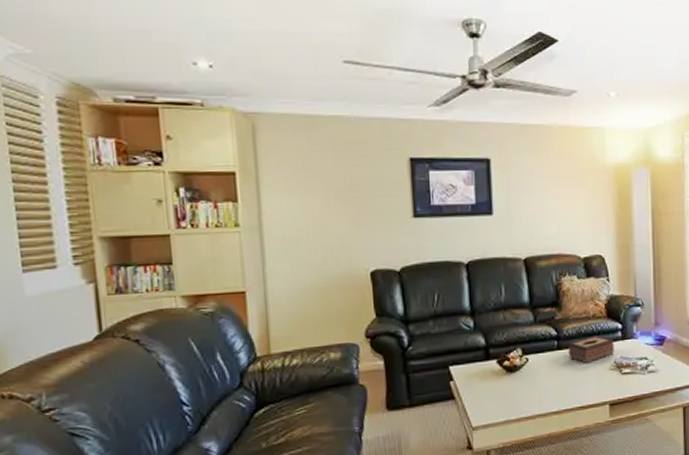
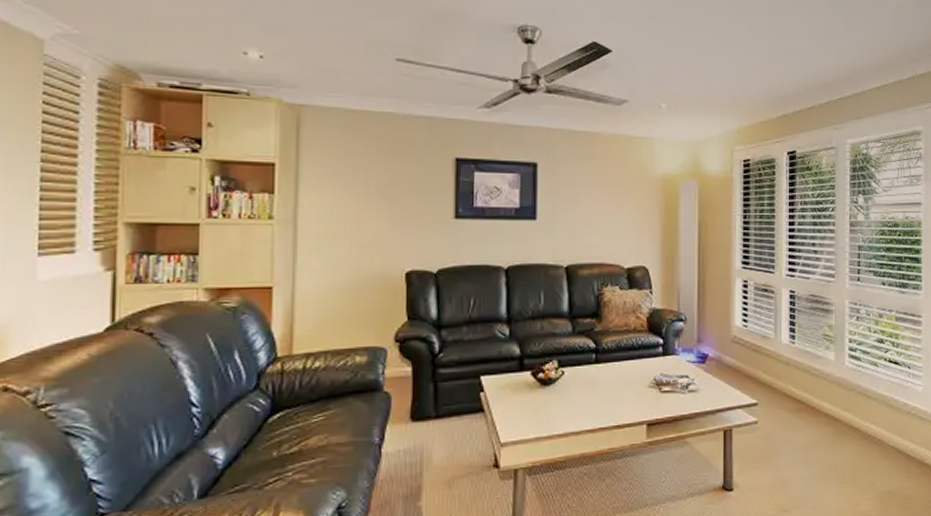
tissue box: present [568,335,614,364] -> none [606,350,654,380]

